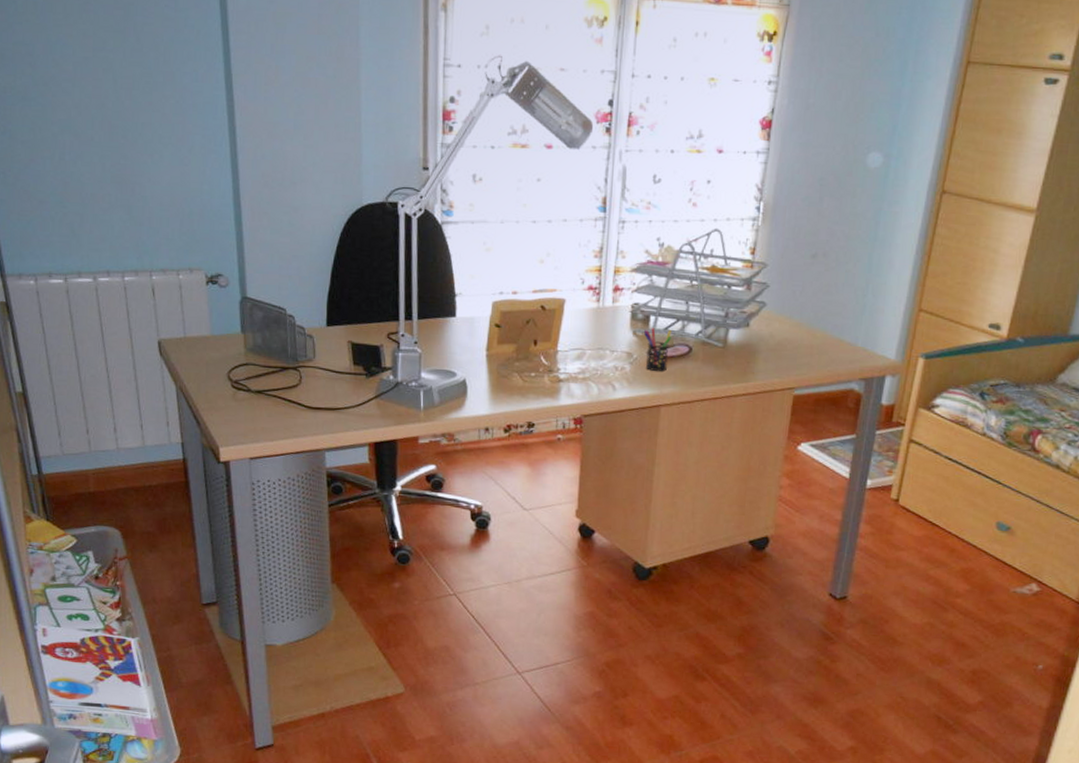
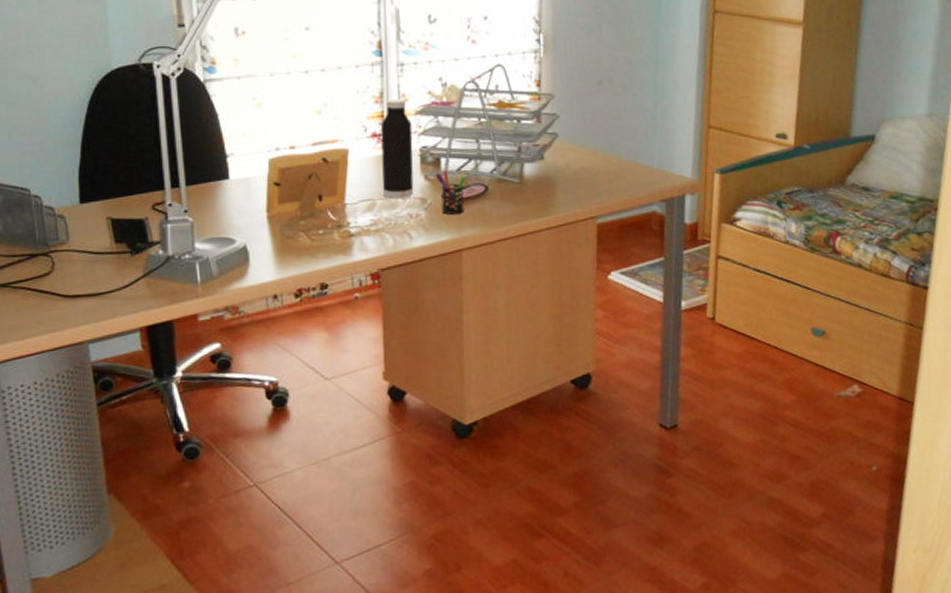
water bottle: none [593,255,627,351] -> present [380,99,414,198]

